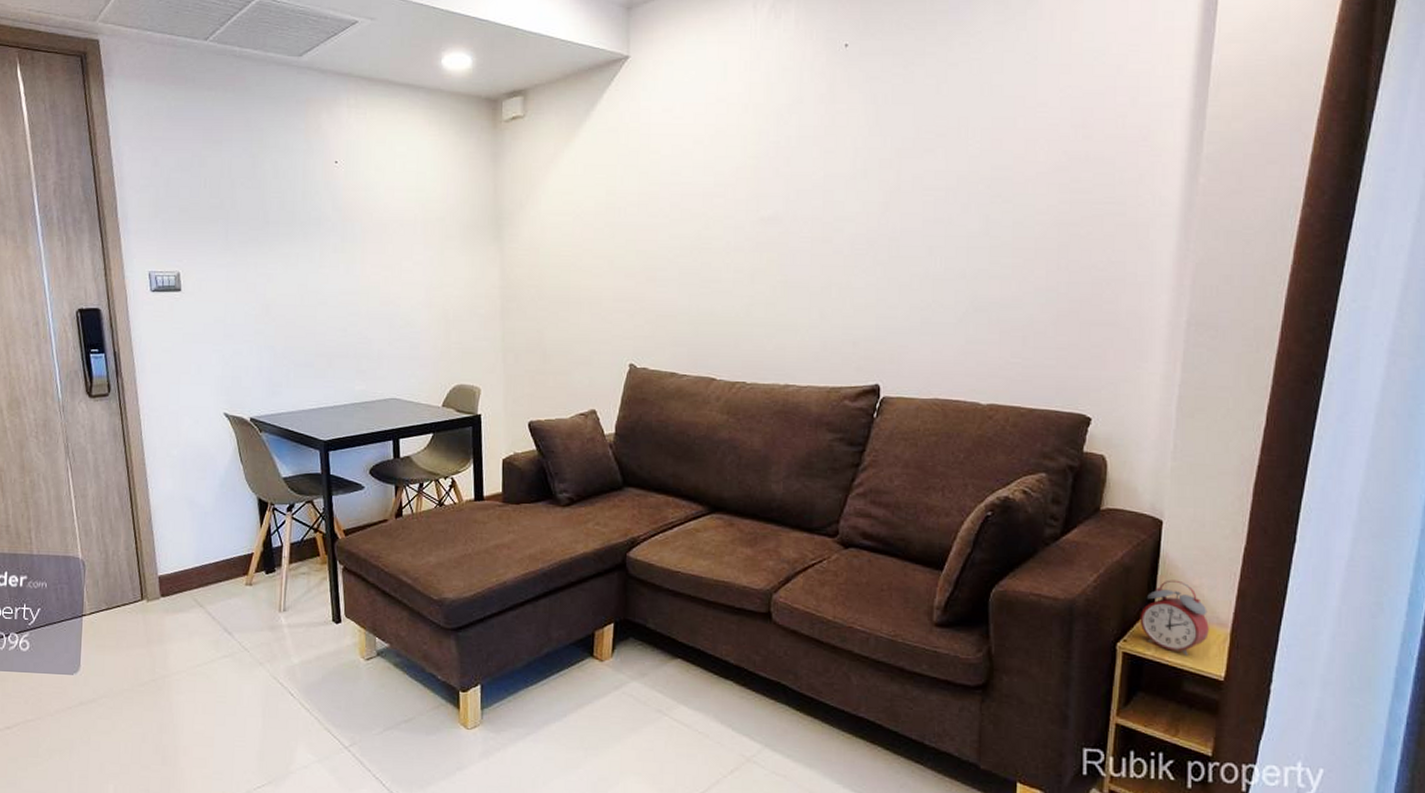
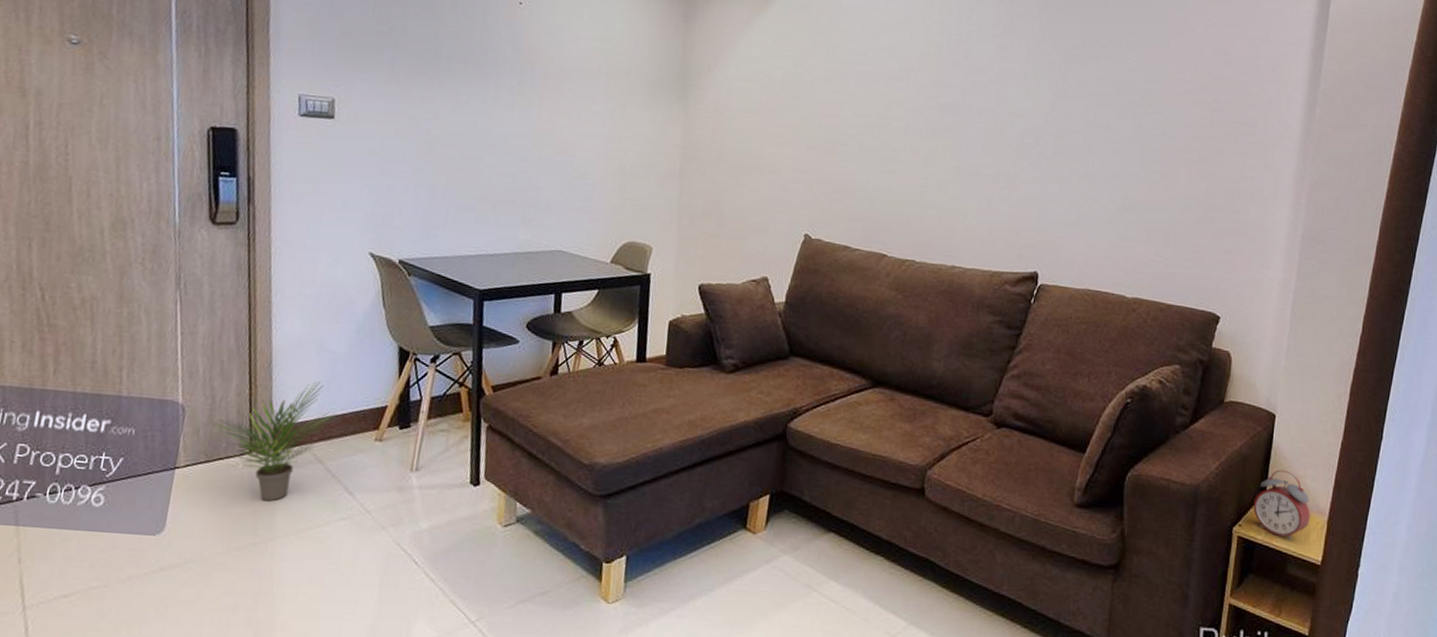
potted plant: none [109,534,211,643] -> present [213,381,337,502]

